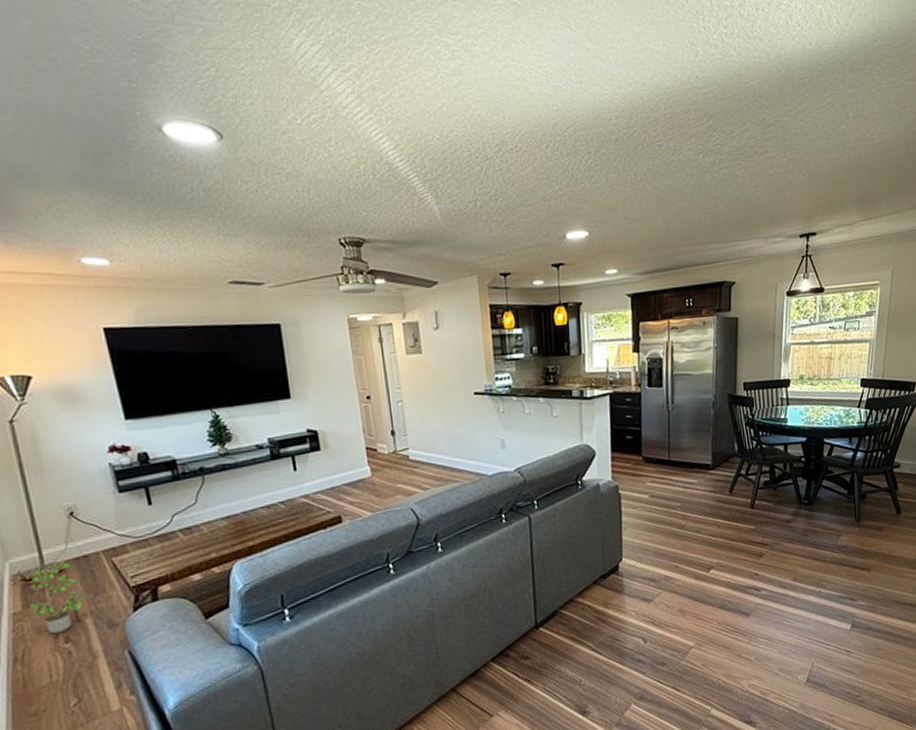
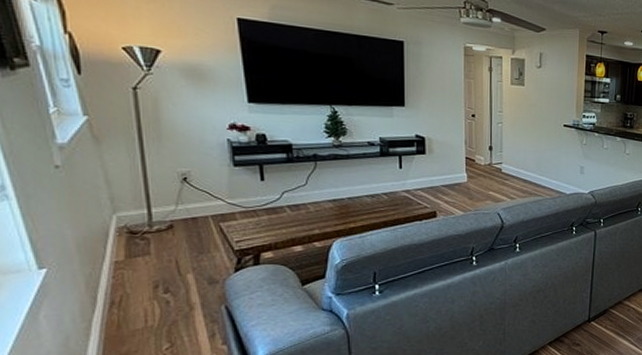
potted plant: present [25,561,89,634] -> none [131,220,193,284]

